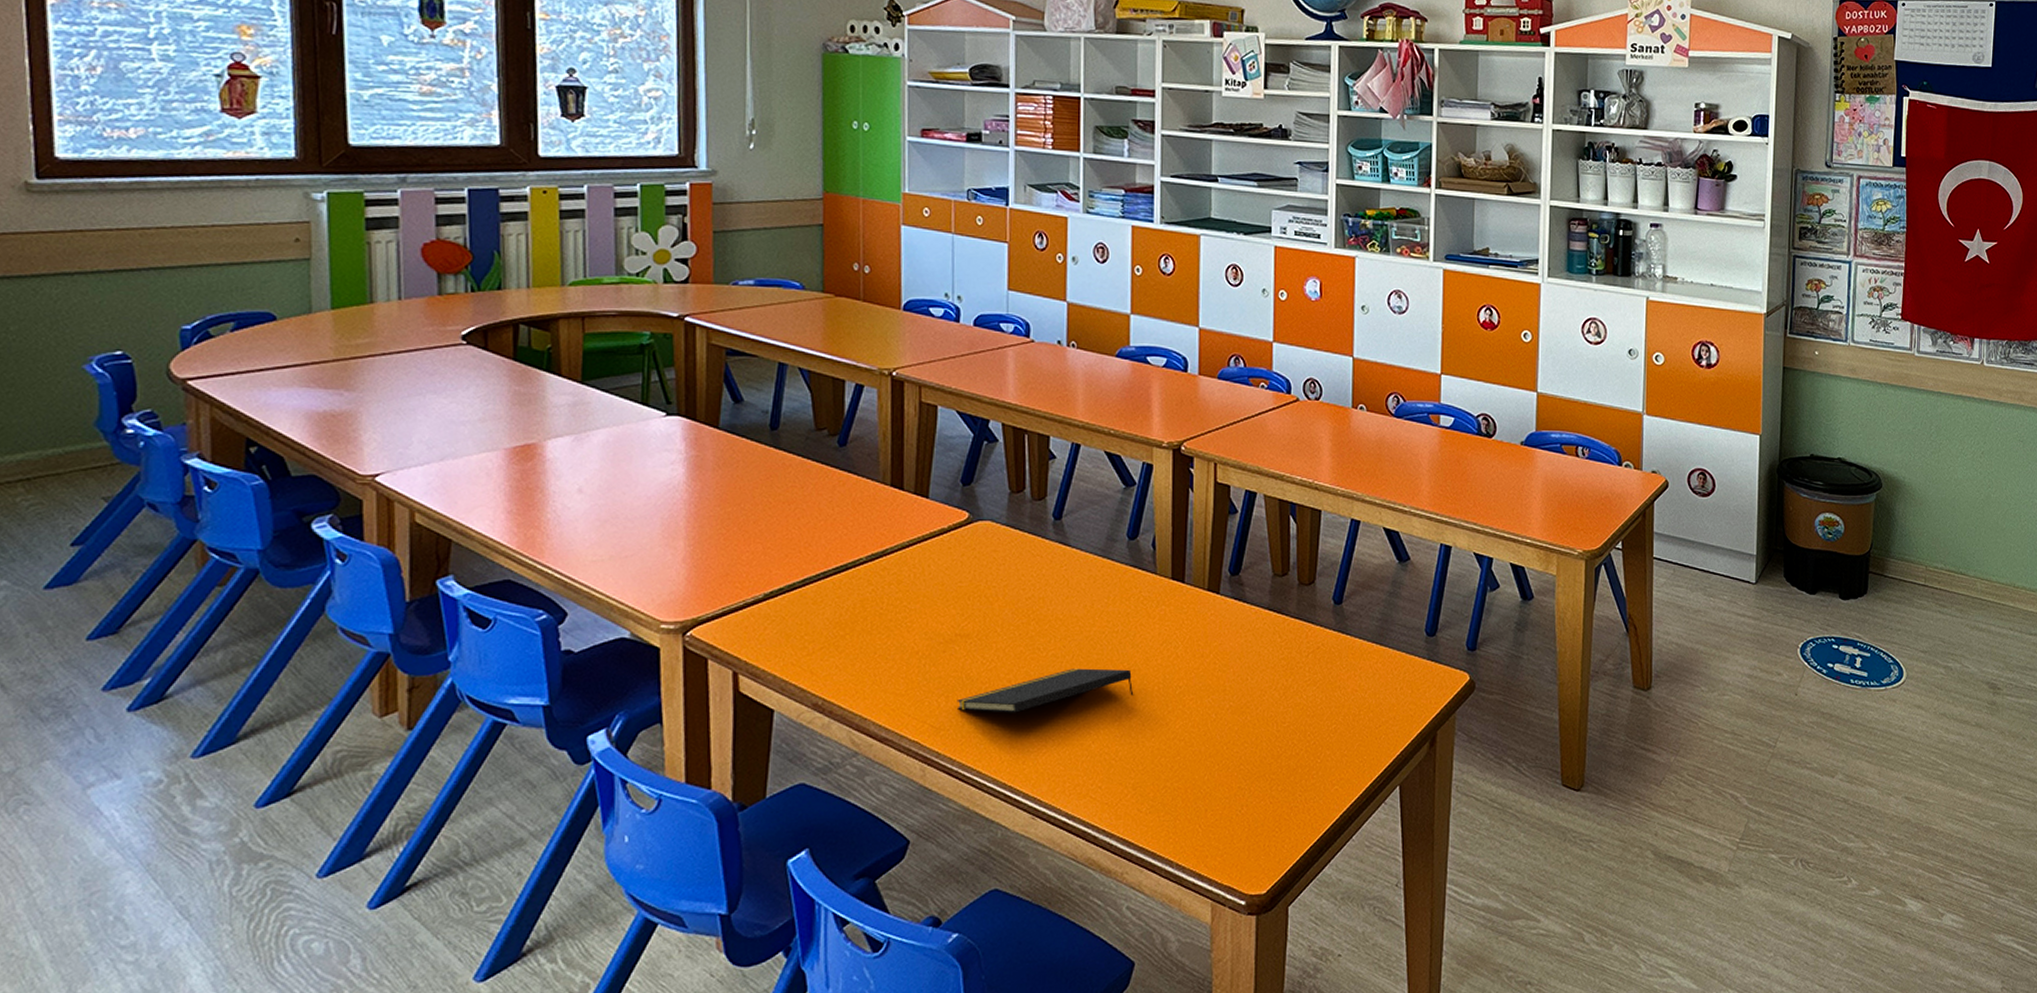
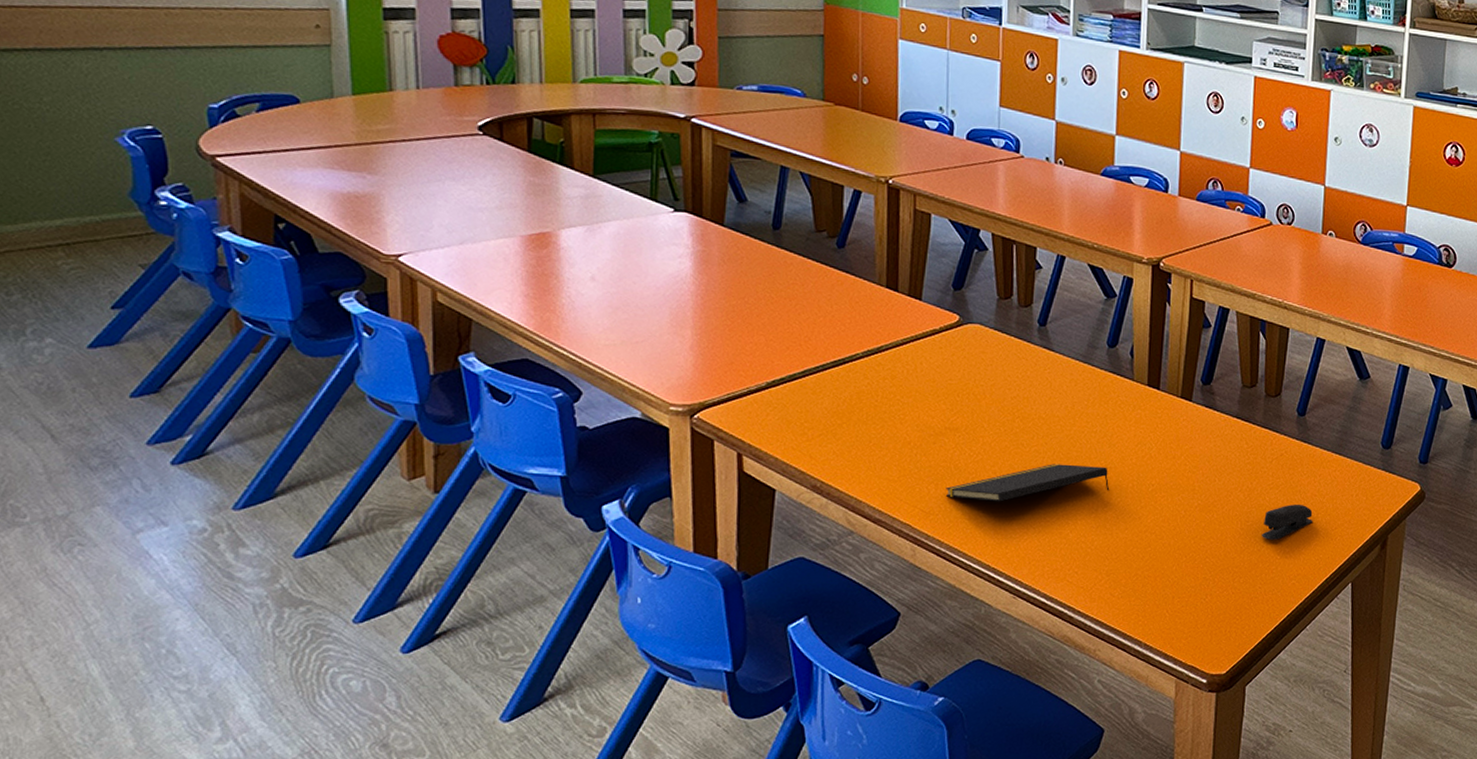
stapler: none [1300,702,1354,742] -> present [1262,505,1313,540]

